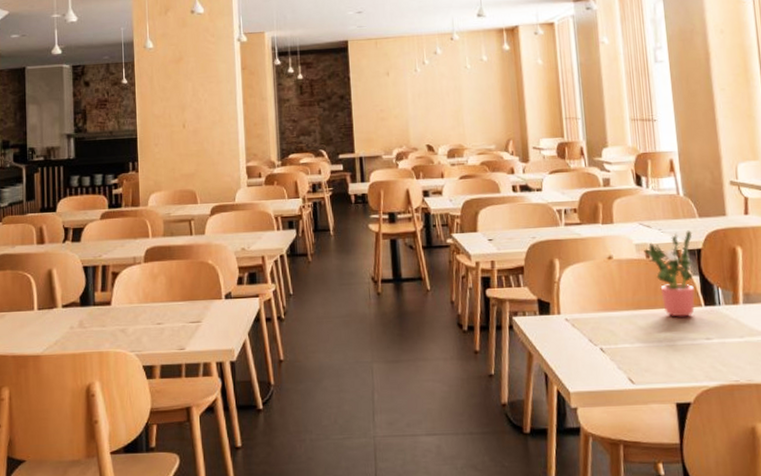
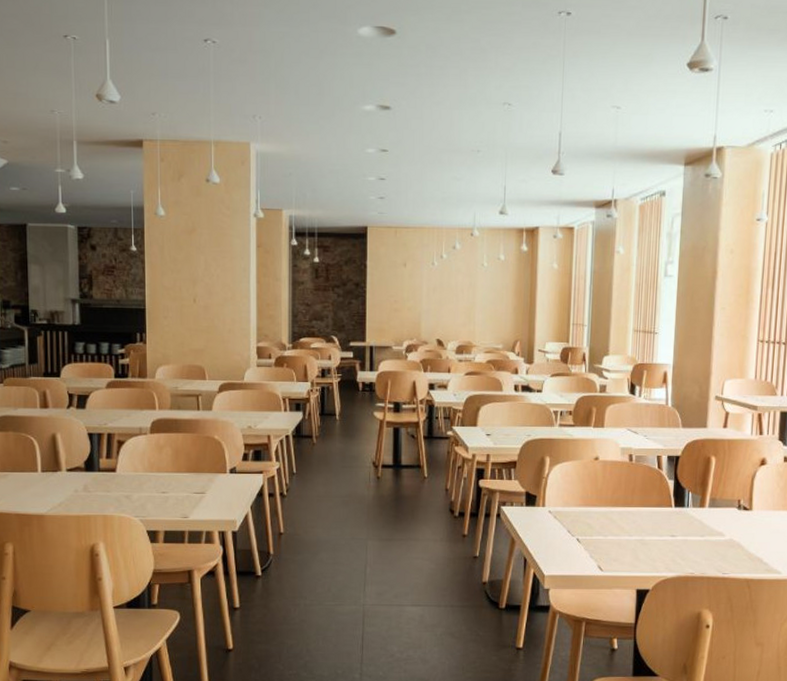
potted plant: present [644,230,695,317] -> none [628,438,674,516]

